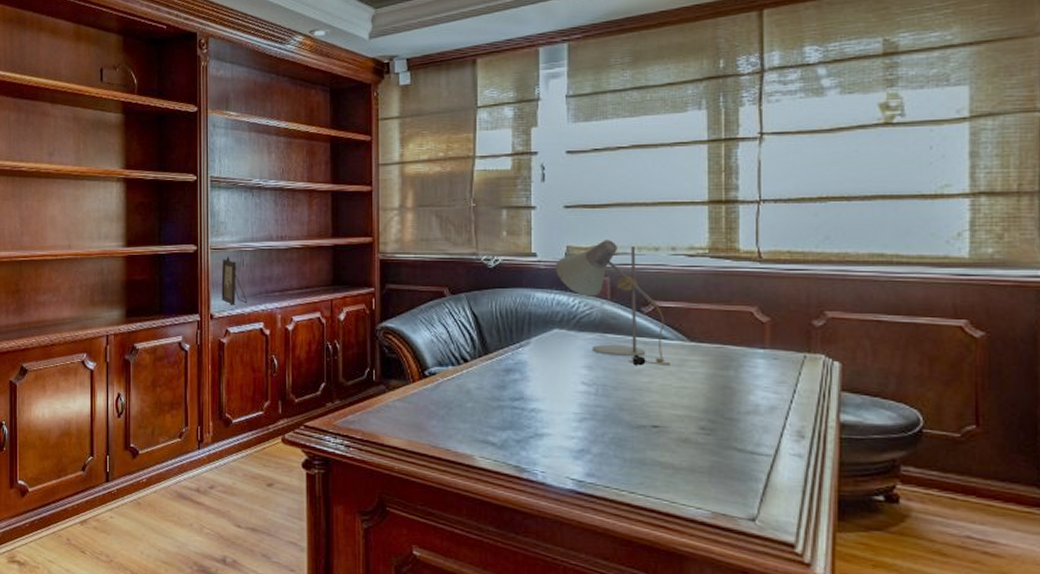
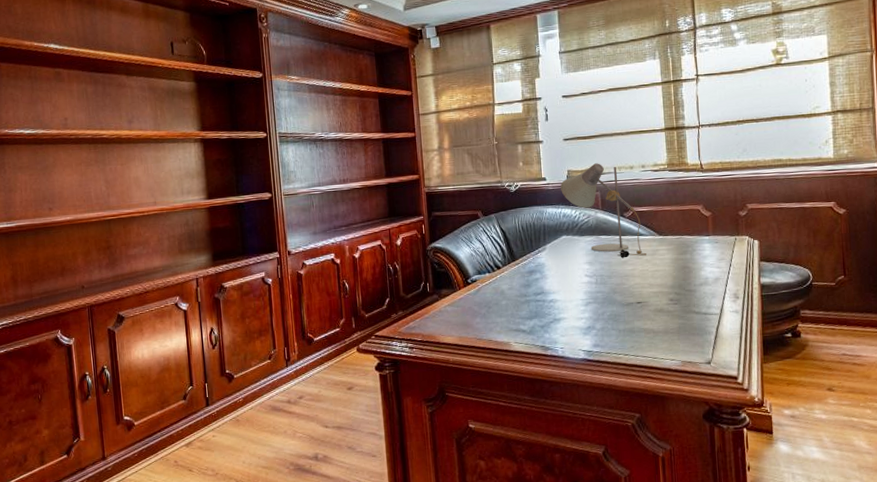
photo frame: present [221,256,248,305] -> none [295,200,320,242]

